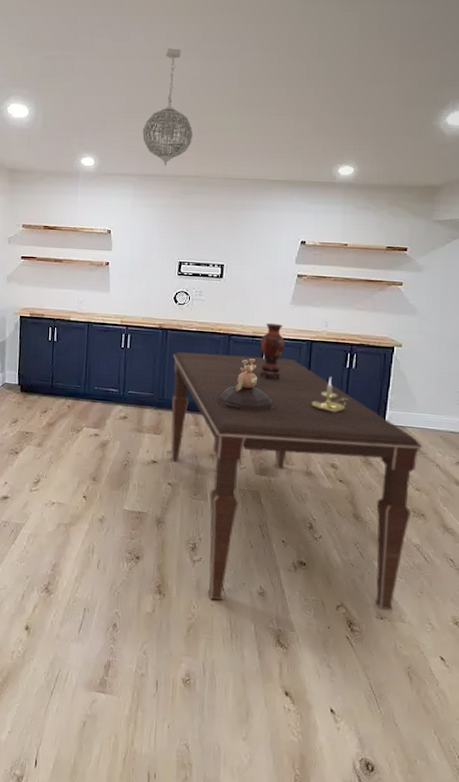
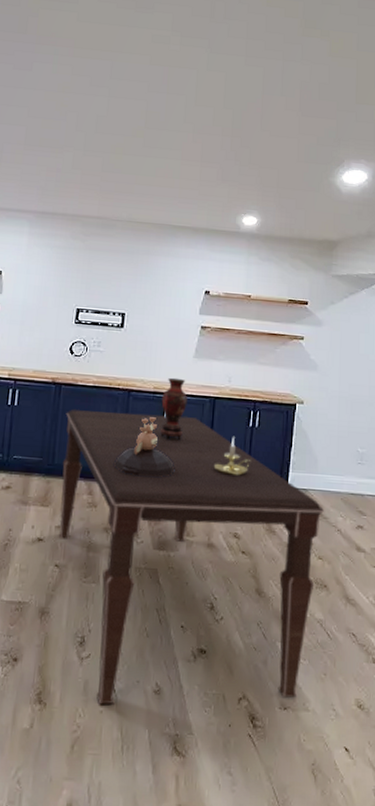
pendant light: present [142,48,193,167] -> none [42,82,96,205]

